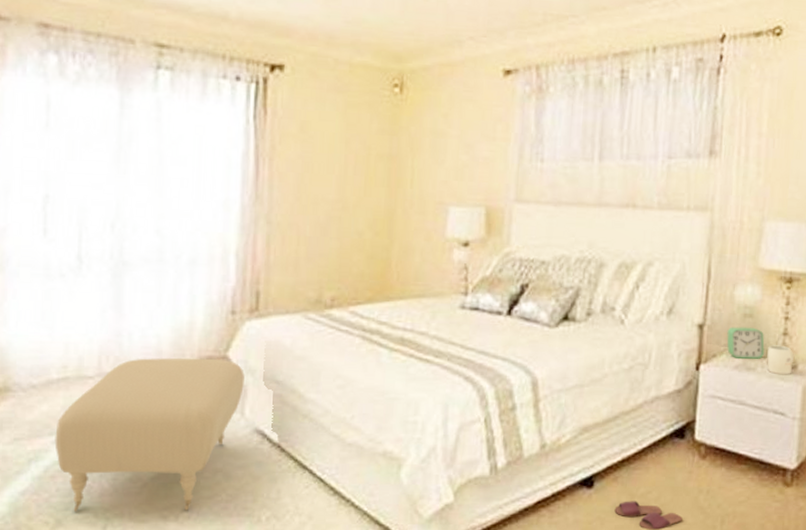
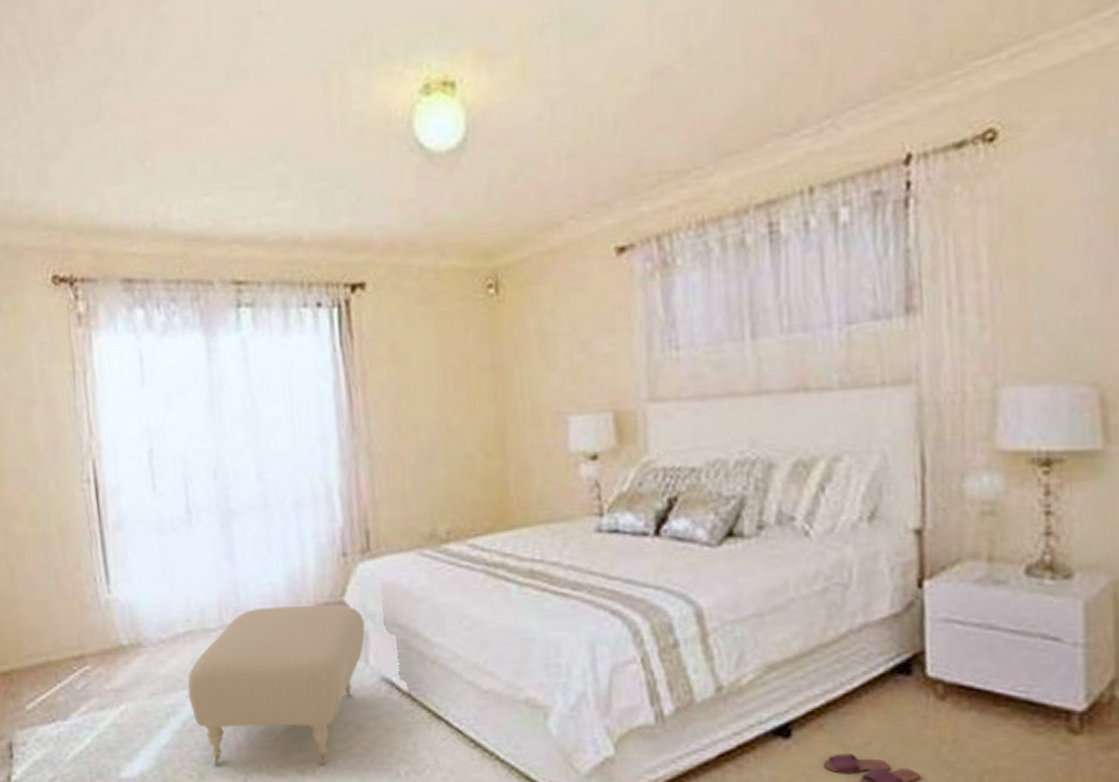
alarm clock: present [727,327,765,359] -> none [958,528,1018,570]
mug: present [767,345,794,375] -> none [1023,549,1065,588]

